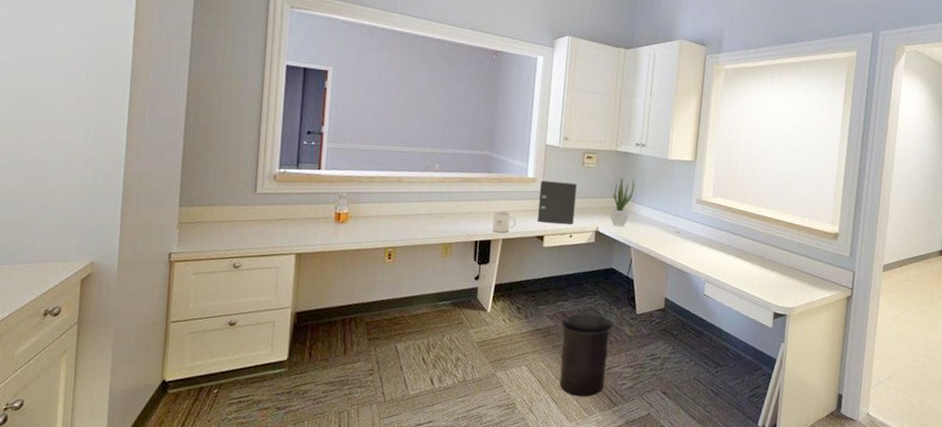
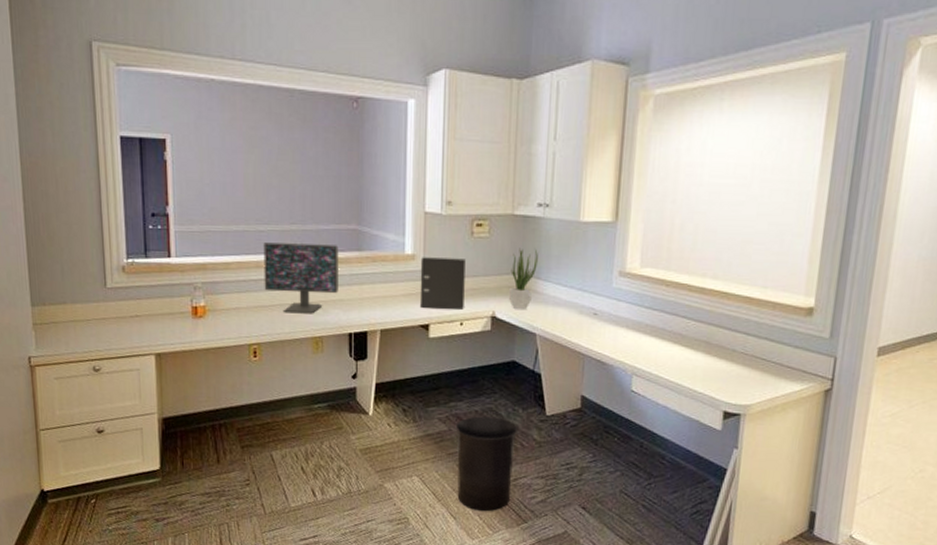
computer monitor: none [403,161,472,224] -> present [263,242,339,314]
mug: present [492,211,516,233] -> none [368,297,395,323]

